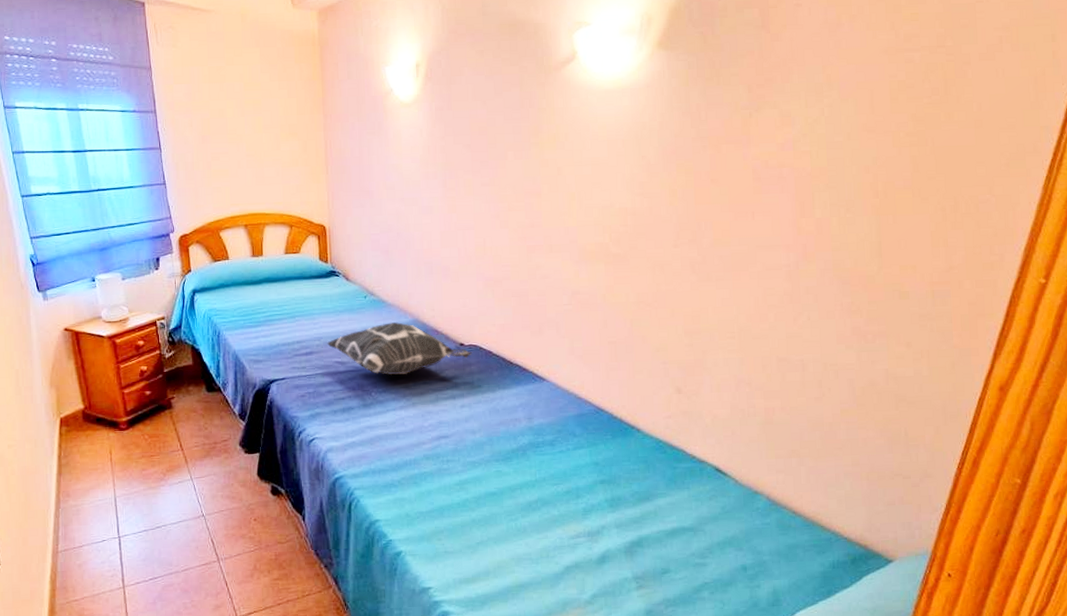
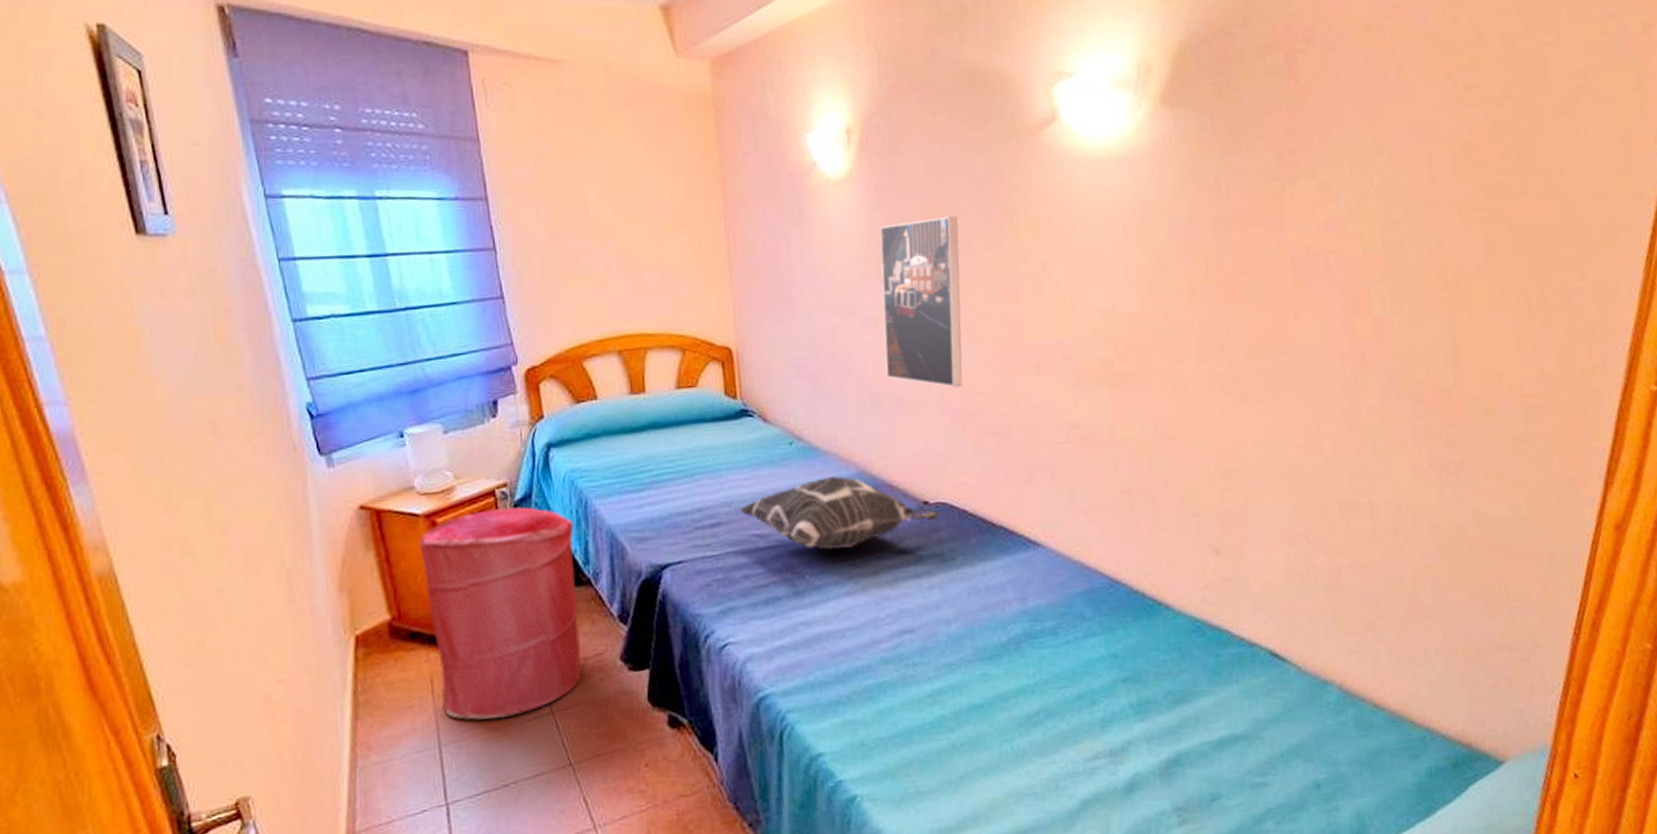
laundry hamper: none [104,334,212,481] -> present [419,507,581,720]
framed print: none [437,132,497,261] -> present [879,216,963,388]

